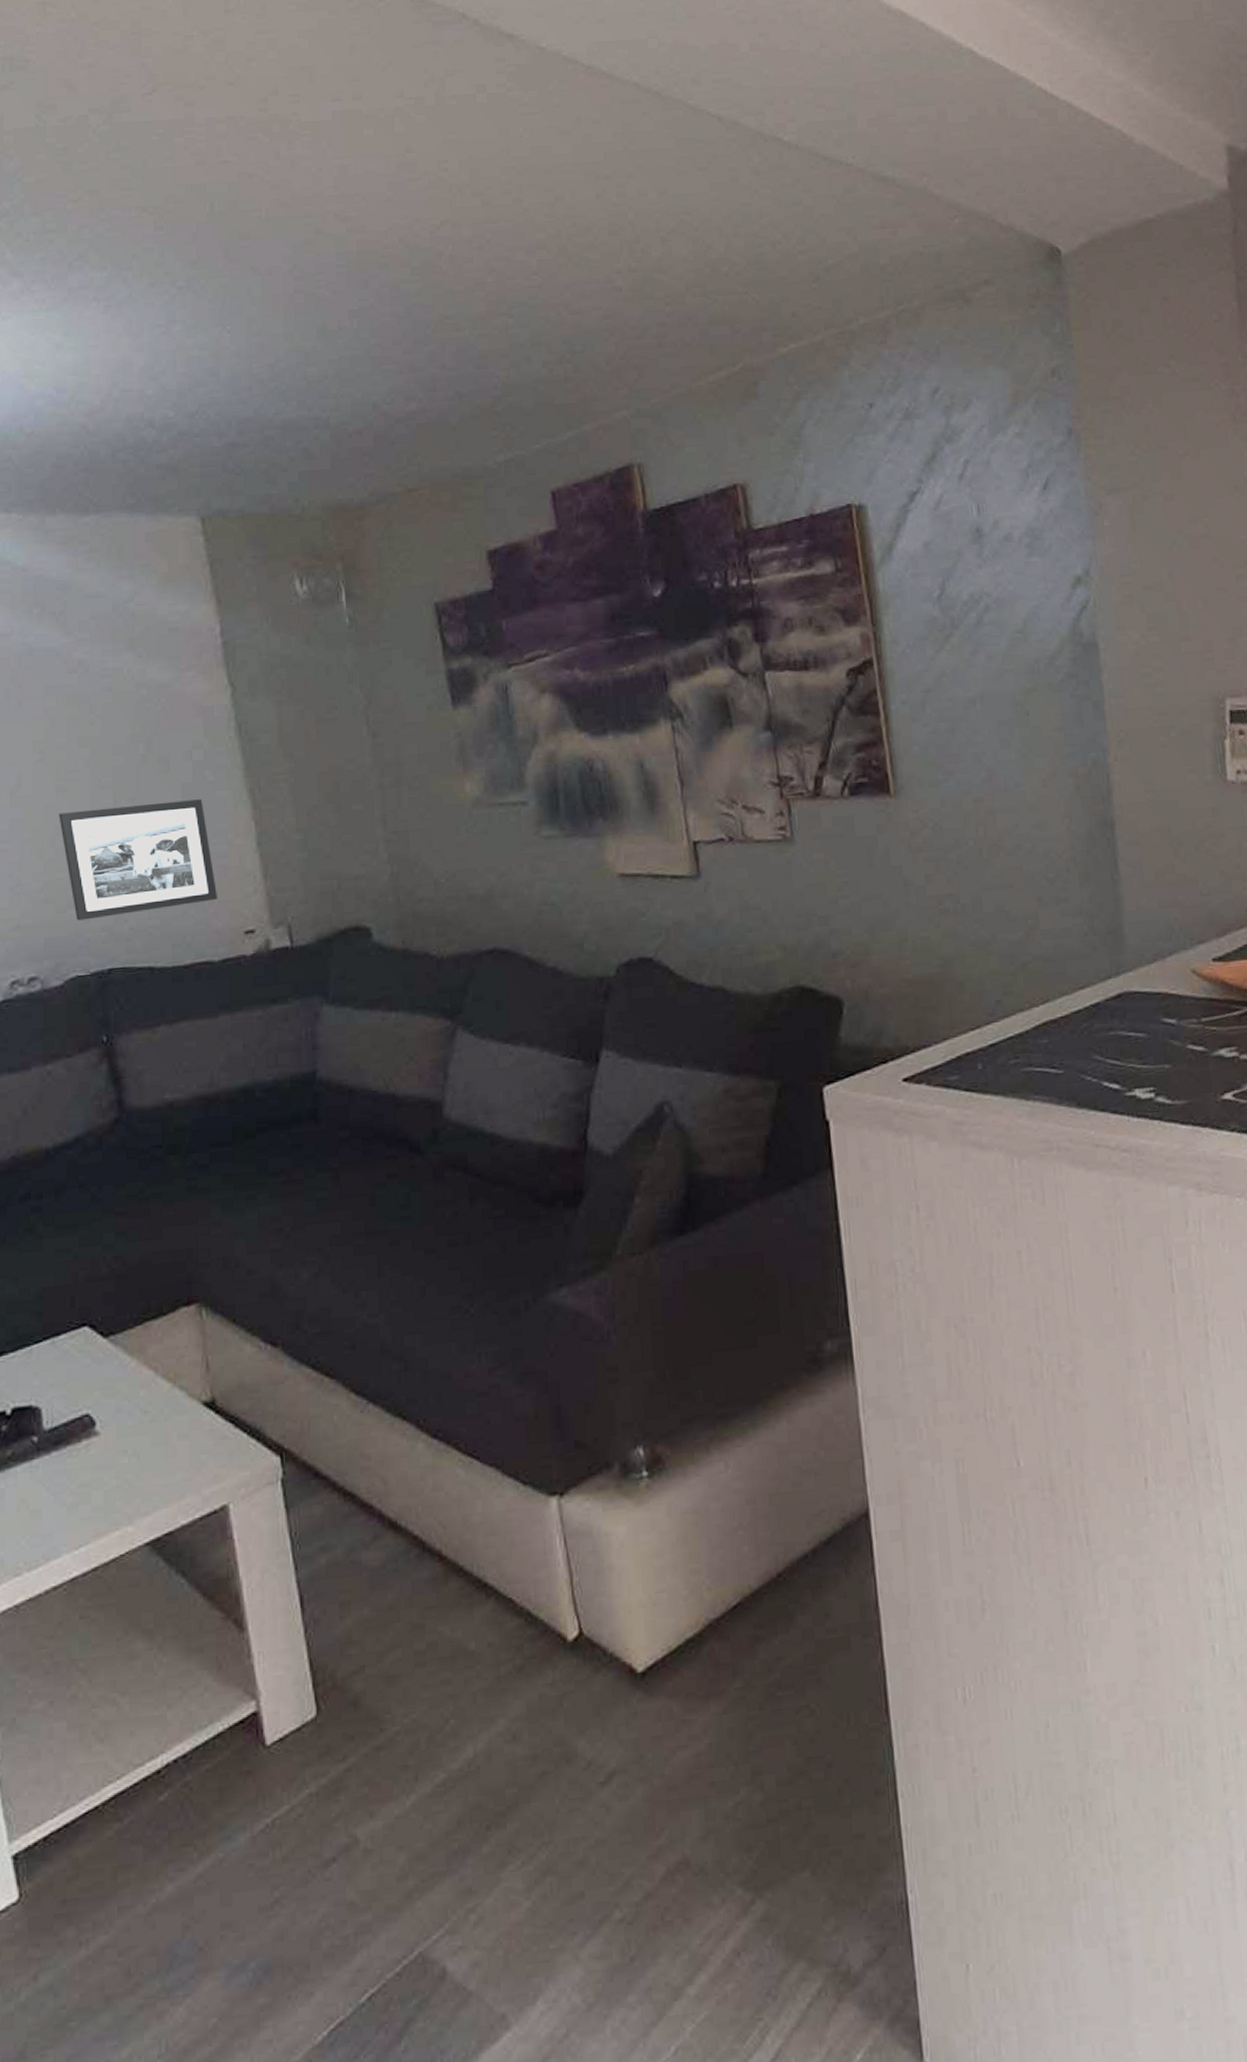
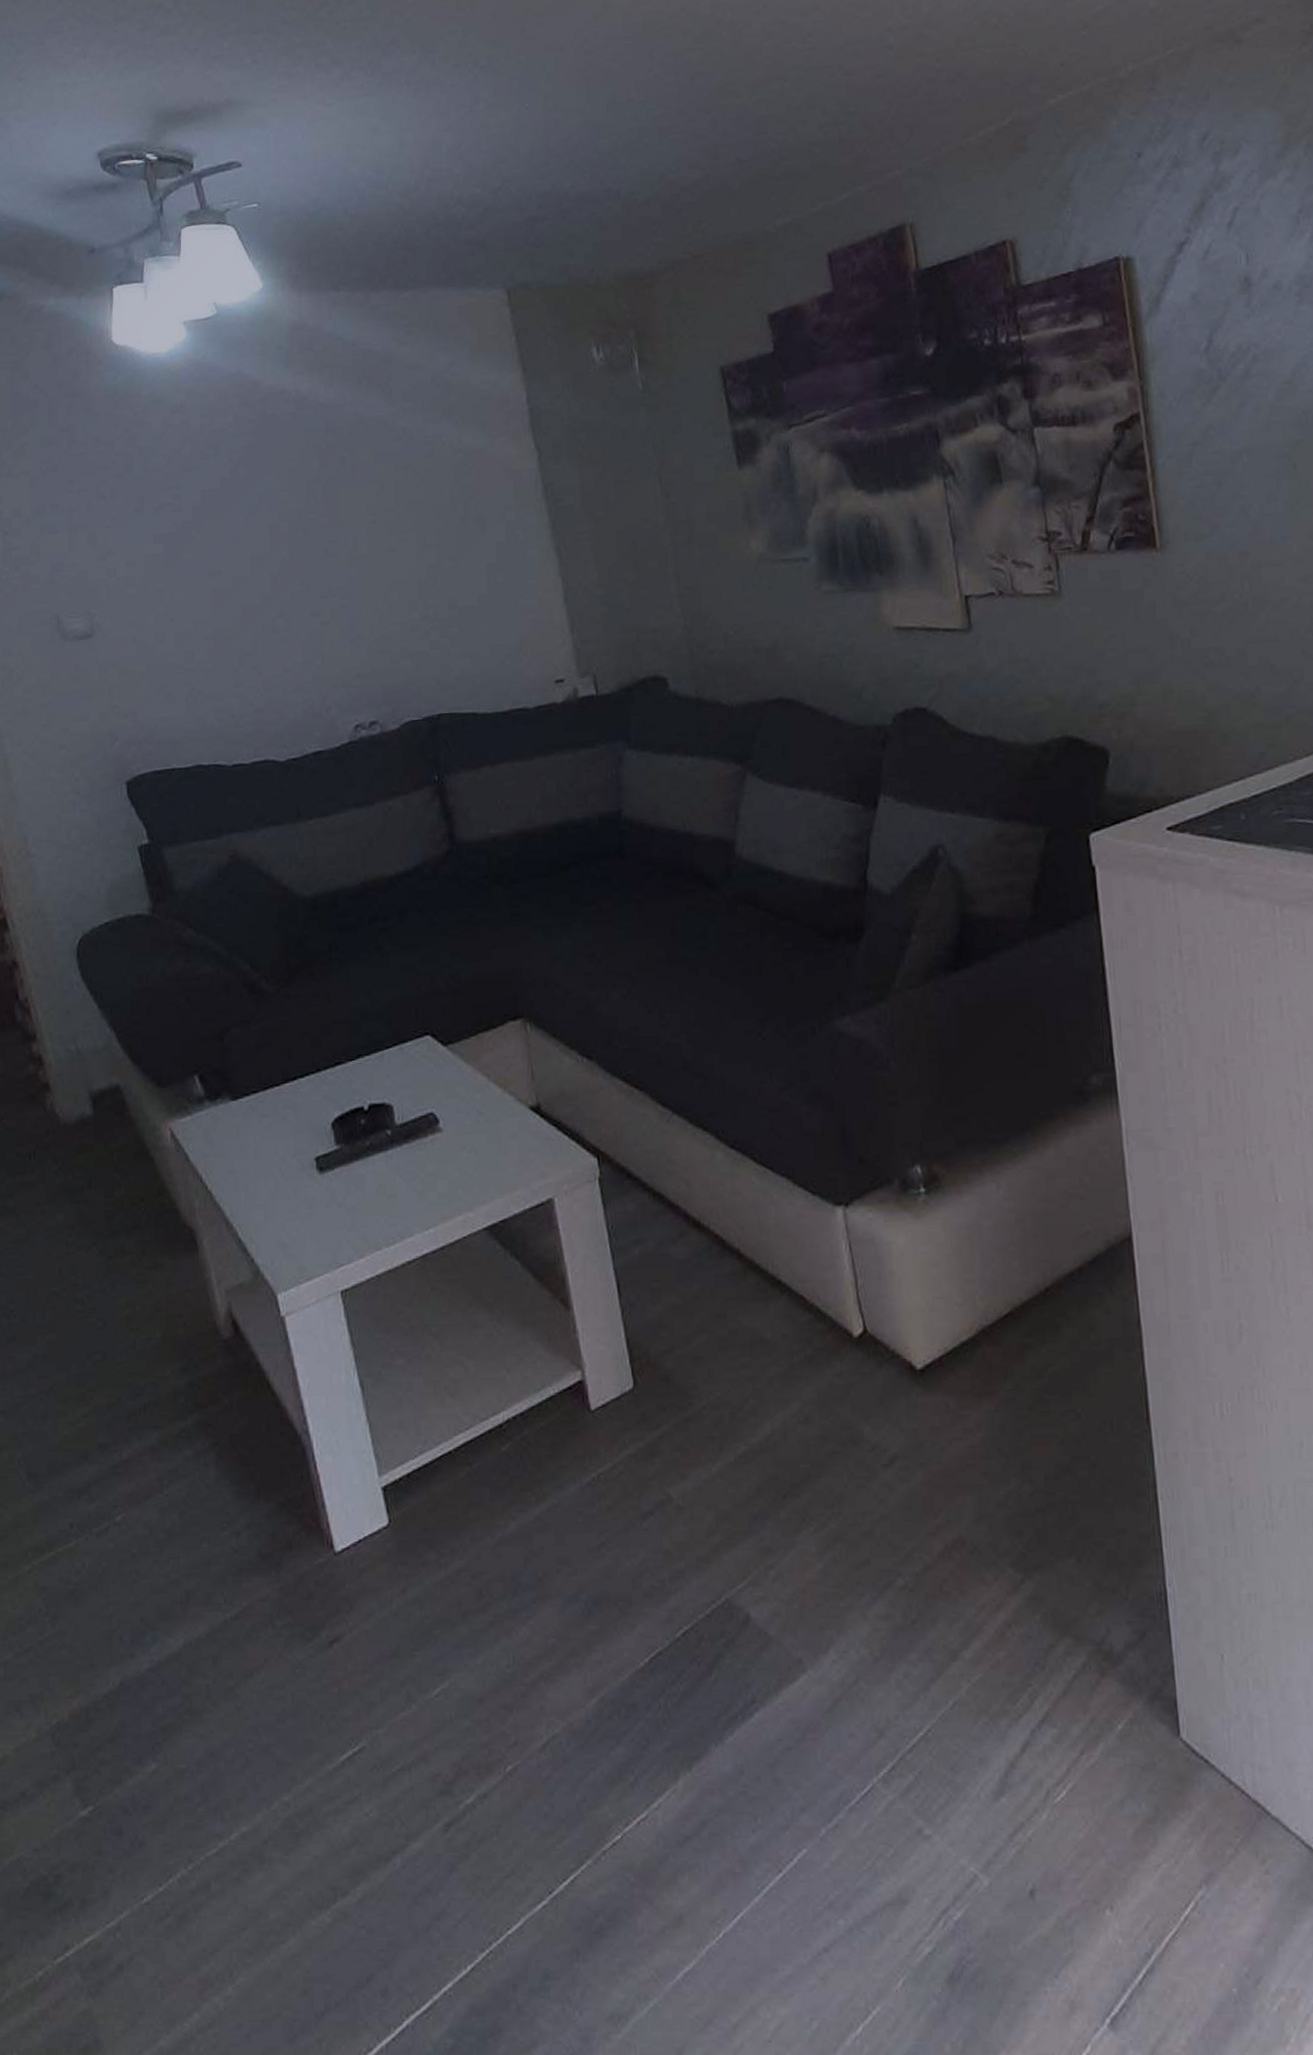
picture frame: present [58,799,217,921] -> none [390,557,530,670]

